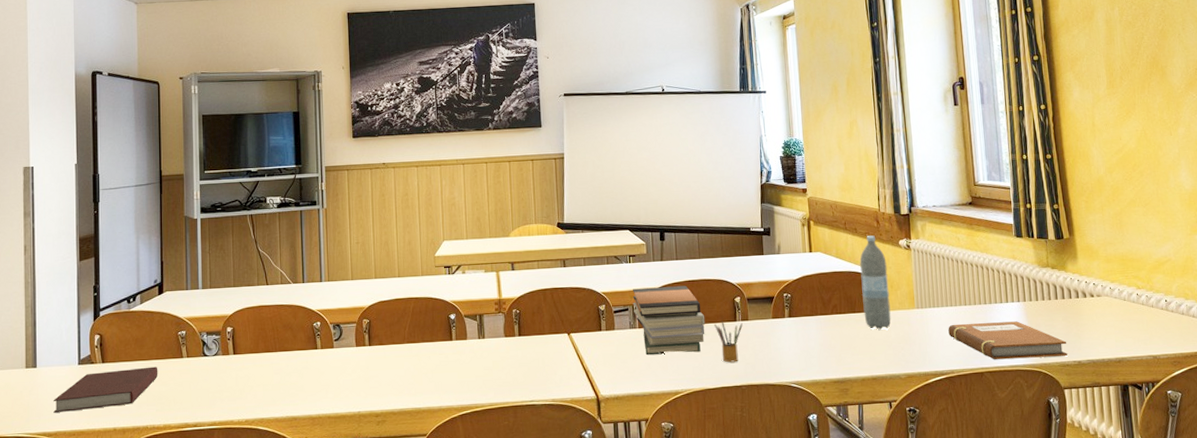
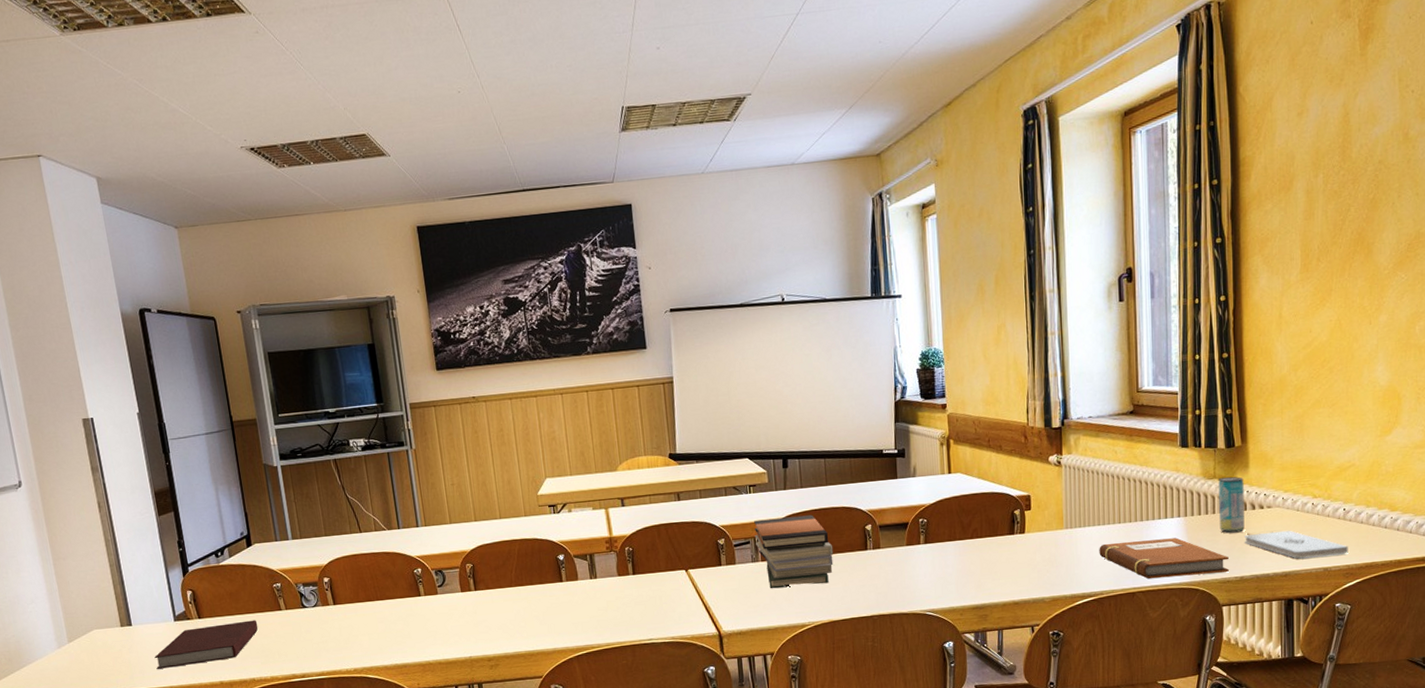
pencil box: present [714,321,743,363] -> none [843,550,874,593]
water bottle: present [860,235,891,330] -> none [1004,452,1037,553]
beverage can: none [1051,265,1079,319] -> present [1218,476,1245,533]
notepad: none [1079,318,1174,346] -> present [1245,530,1348,559]

